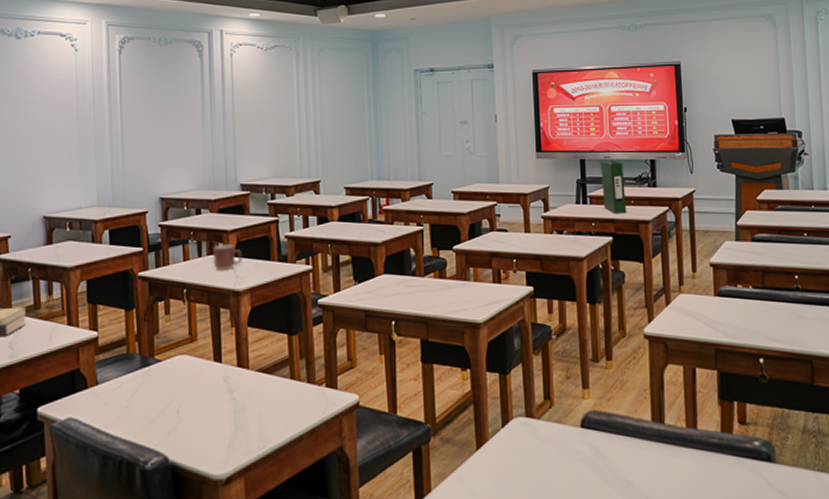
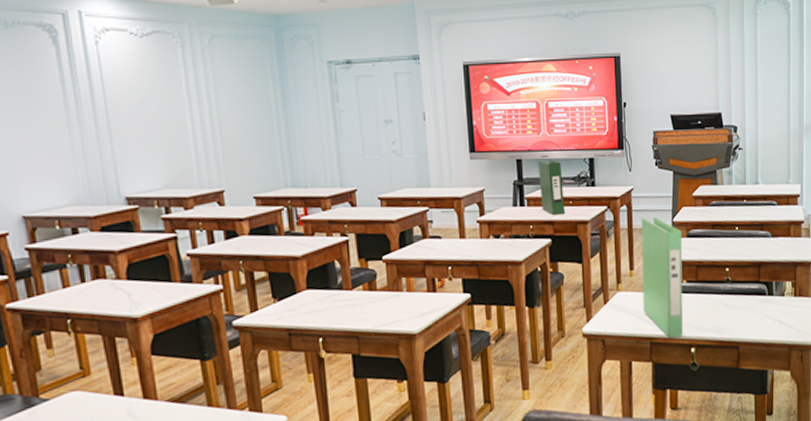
mug: present [213,244,243,269] -> none [99,266,138,295]
binder: none [704,219,750,345] -> present [641,216,683,337]

